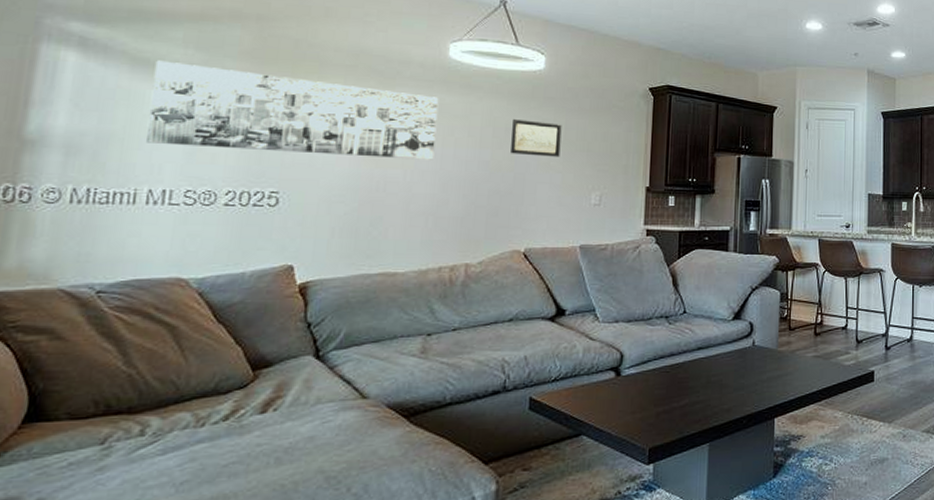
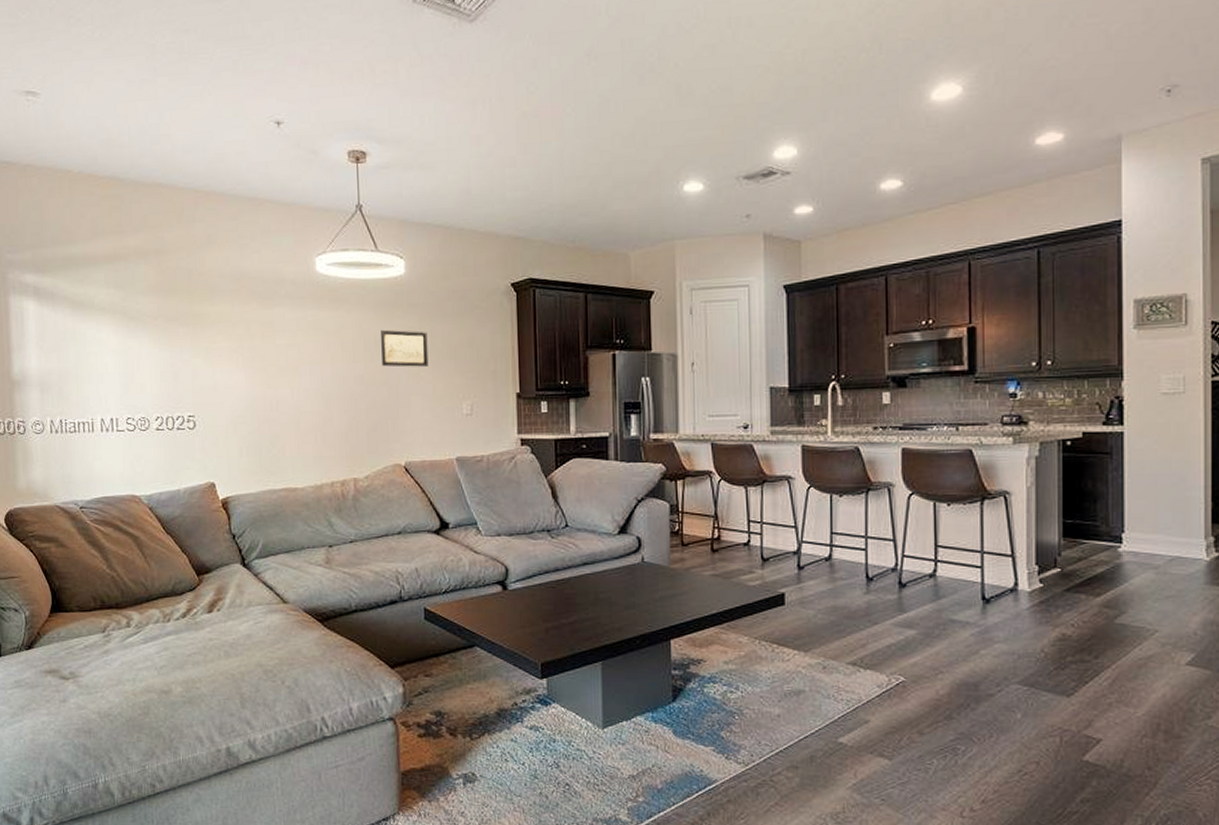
wall art: present [147,60,439,160] -> none [88,301,315,379]

